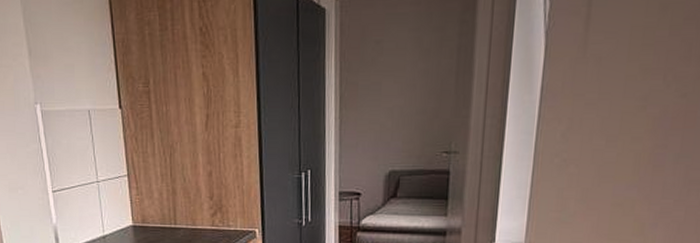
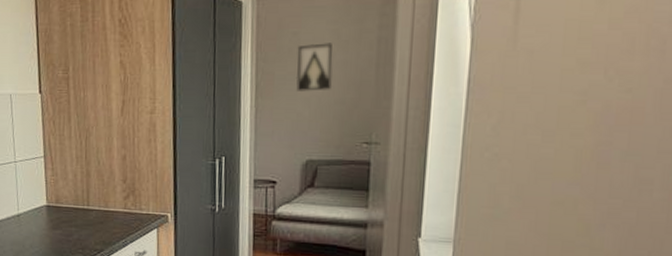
wall art: none [379,51,415,102] -> present [296,43,333,91]

